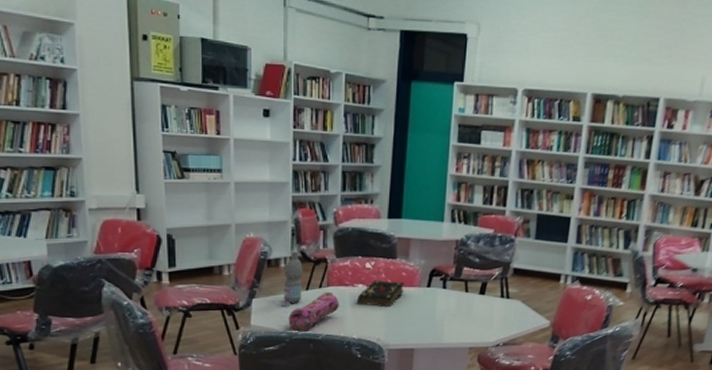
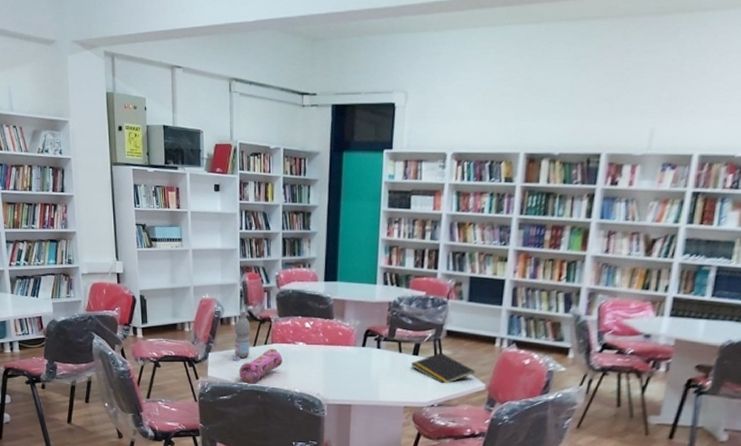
book: present [358,280,404,307] -> none [299,339,341,365]
notepad: none [476,290,540,323] -> present [410,352,475,384]

